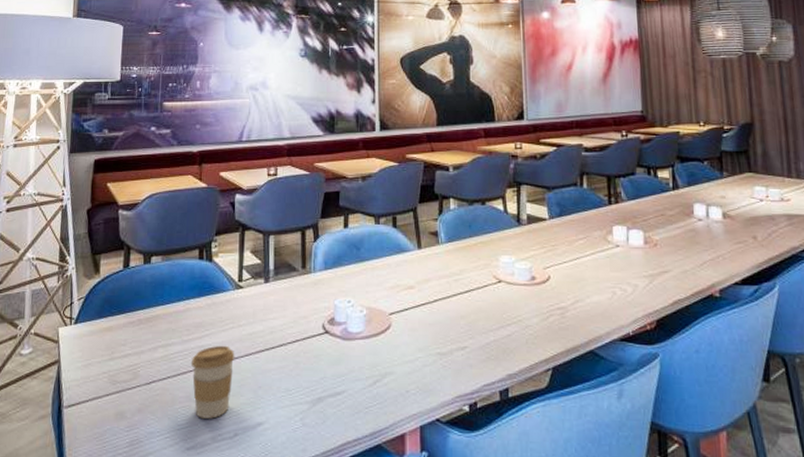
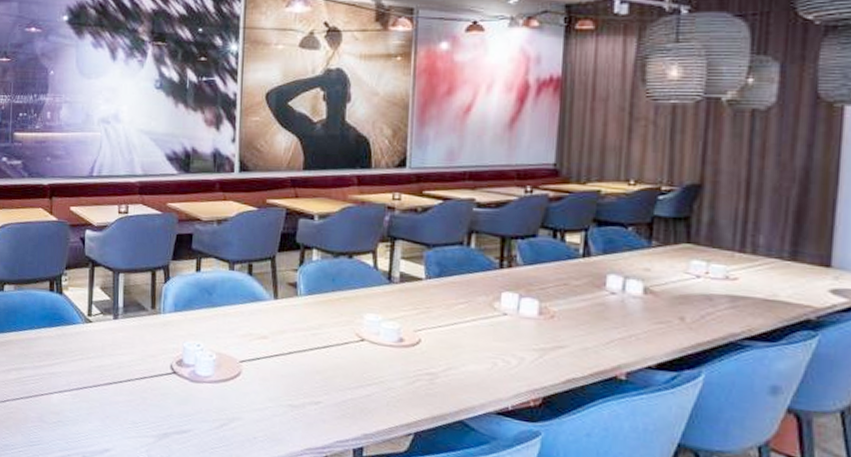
coffee cup: present [190,345,235,419] -> none [42,374,84,440]

